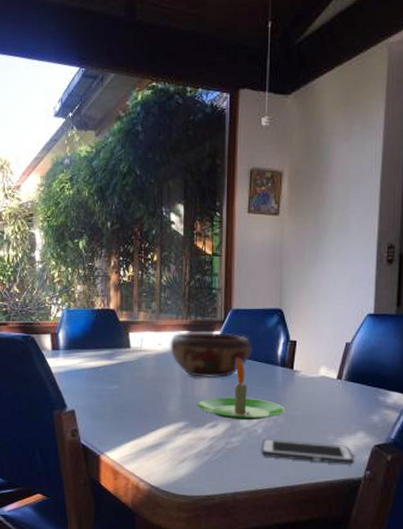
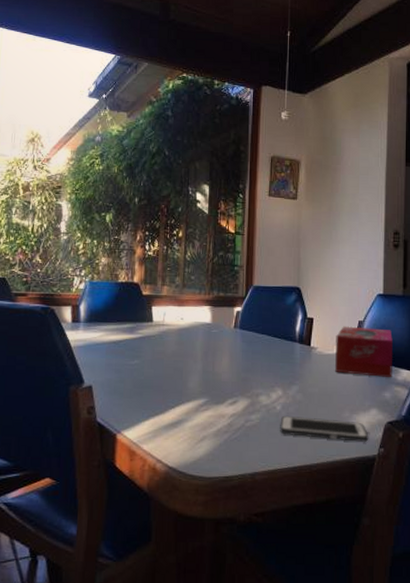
decorative bowl: present [169,332,253,378] -> none [191,307,273,353]
candle: present [196,357,286,421] -> none [217,333,304,397]
tissue box: none [319,348,383,400] -> present [335,326,393,377]

